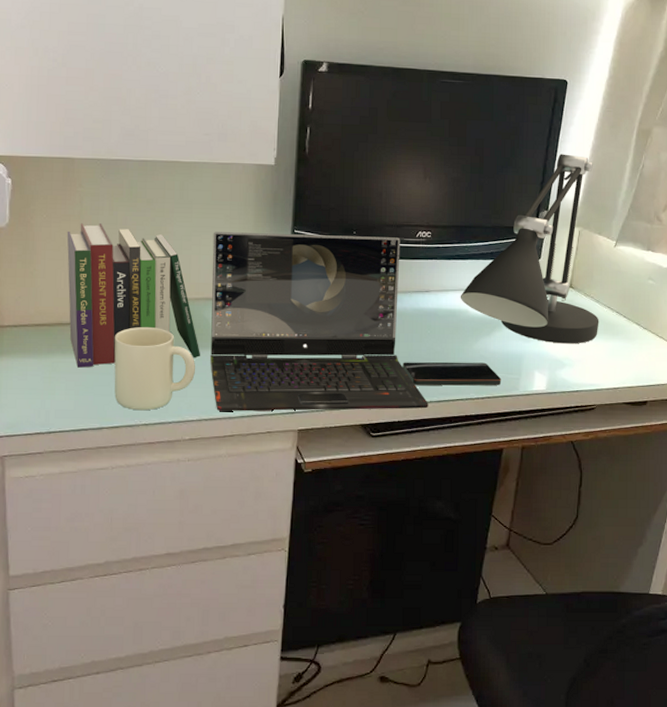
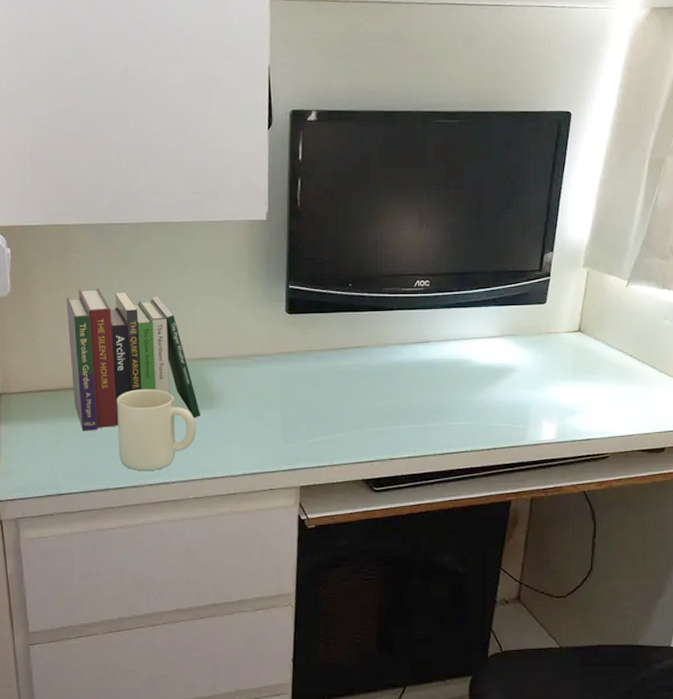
laptop computer: present [209,232,429,411] -> none [208,288,432,470]
phone: present [402,362,502,386] -> none [404,413,508,439]
desk lamp: present [460,154,599,344] -> none [462,191,611,391]

